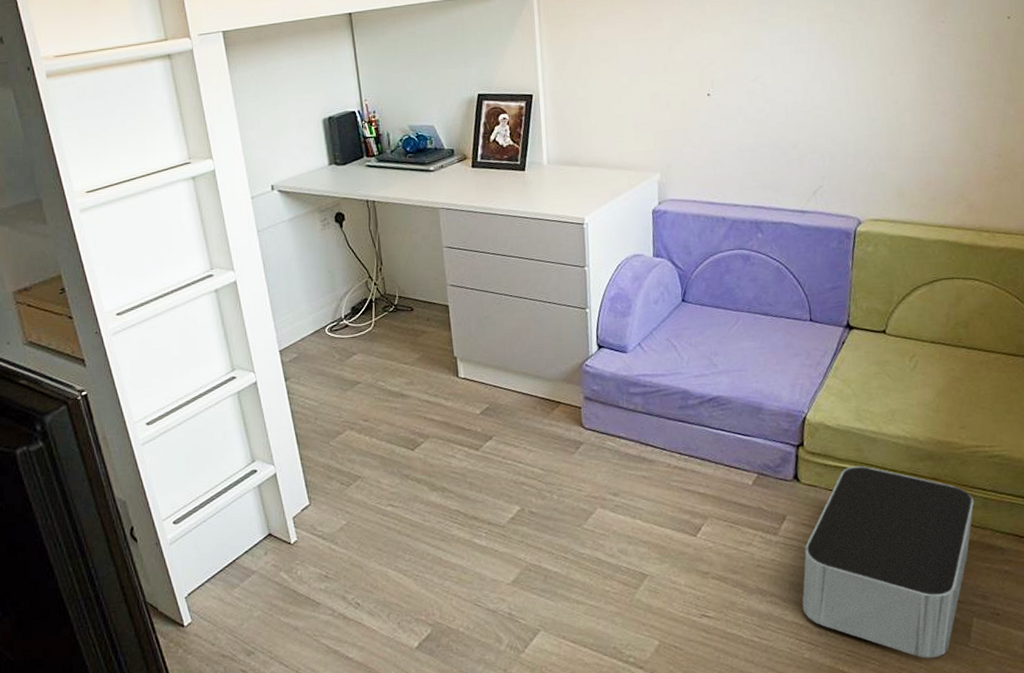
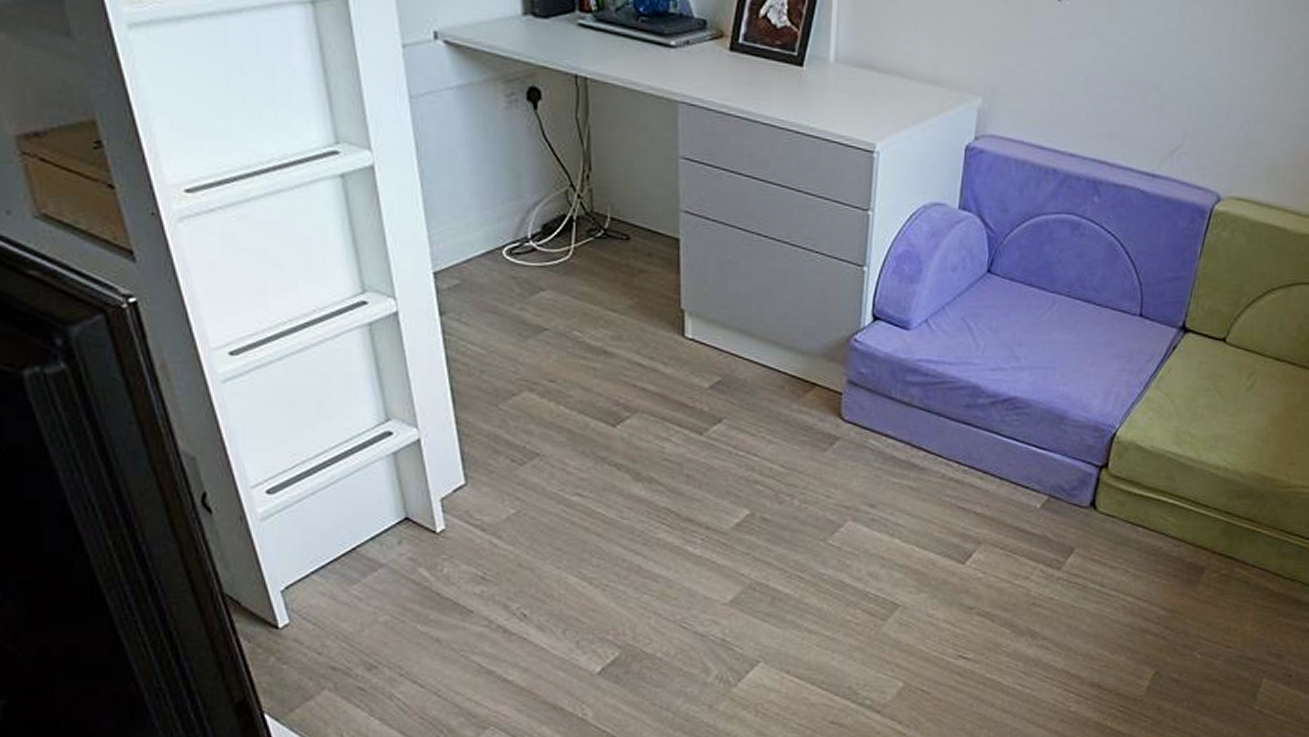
storage bin: present [802,465,975,658] -> none [1076,497,1289,719]

